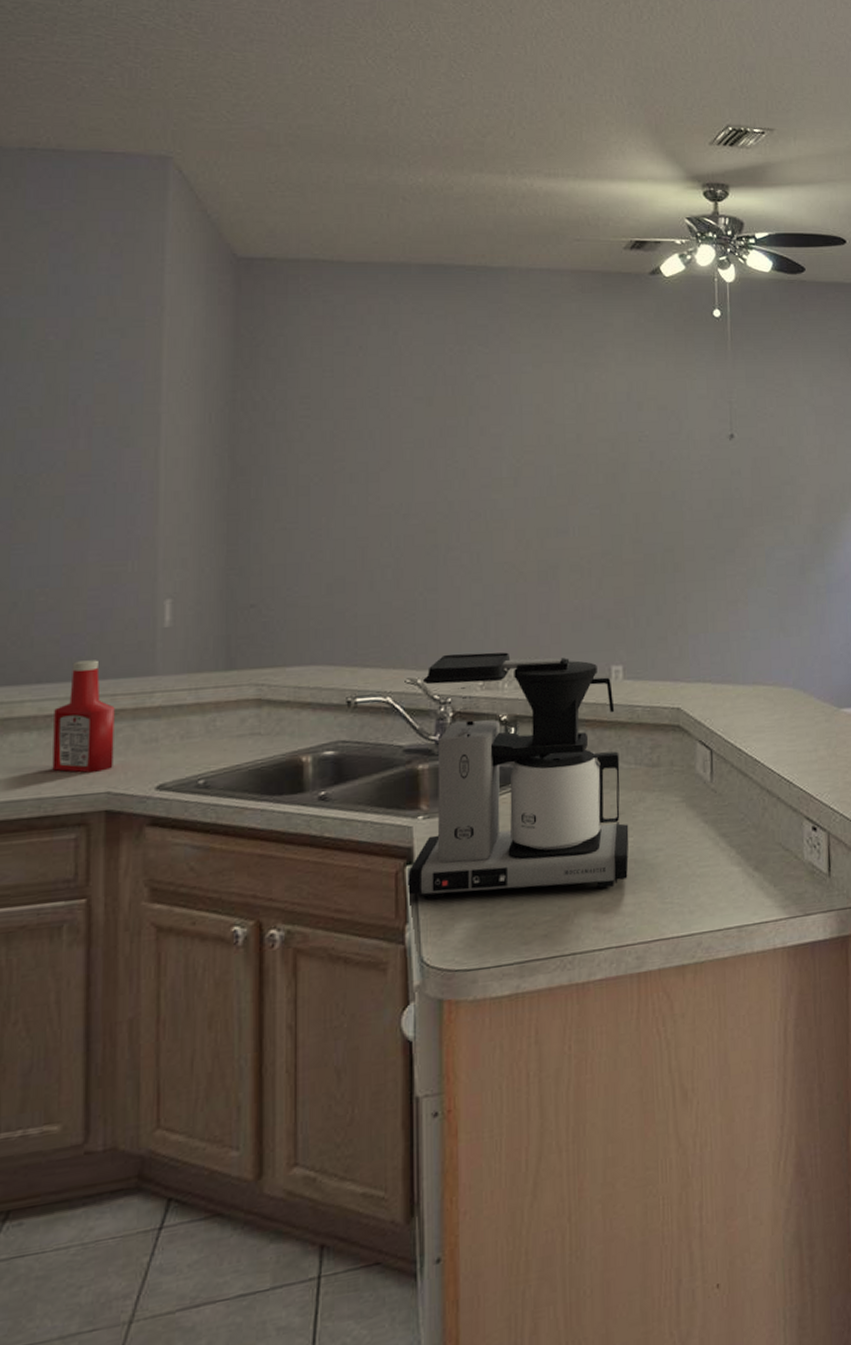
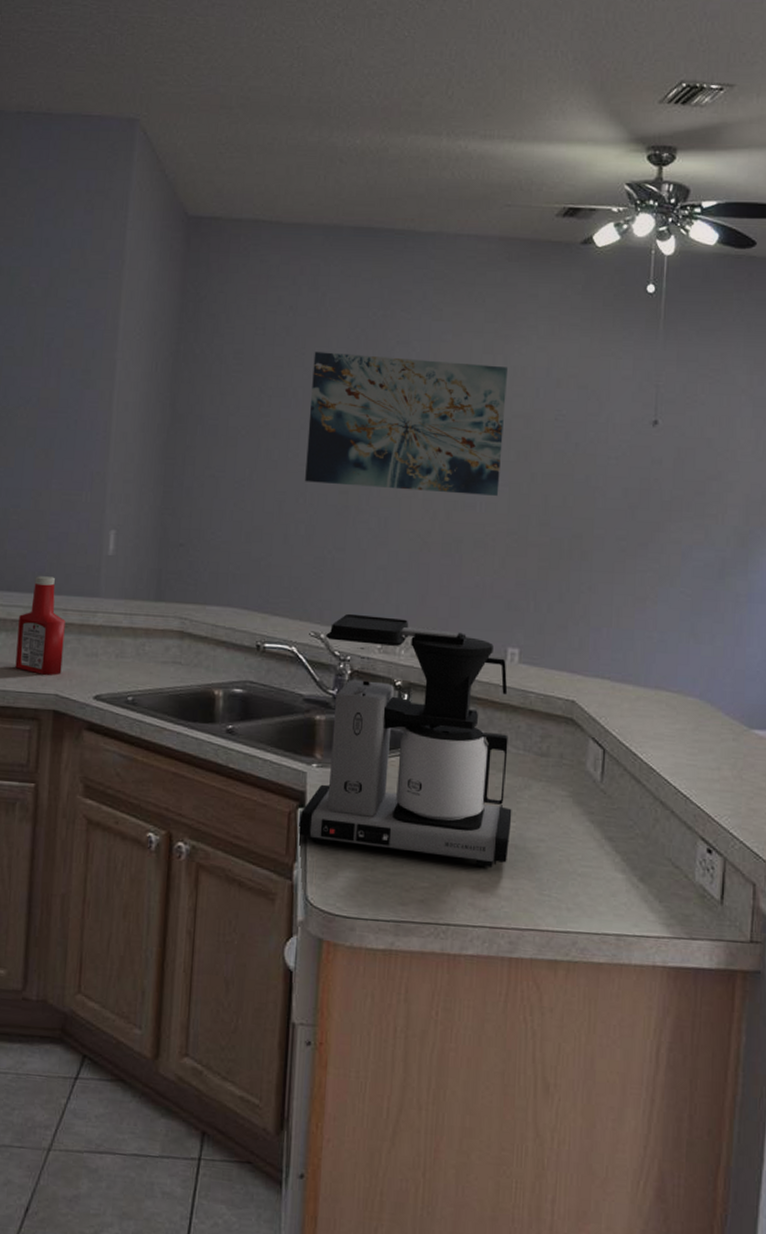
wall art: none [388,390,591,525] -> present [305,351,507,496]

